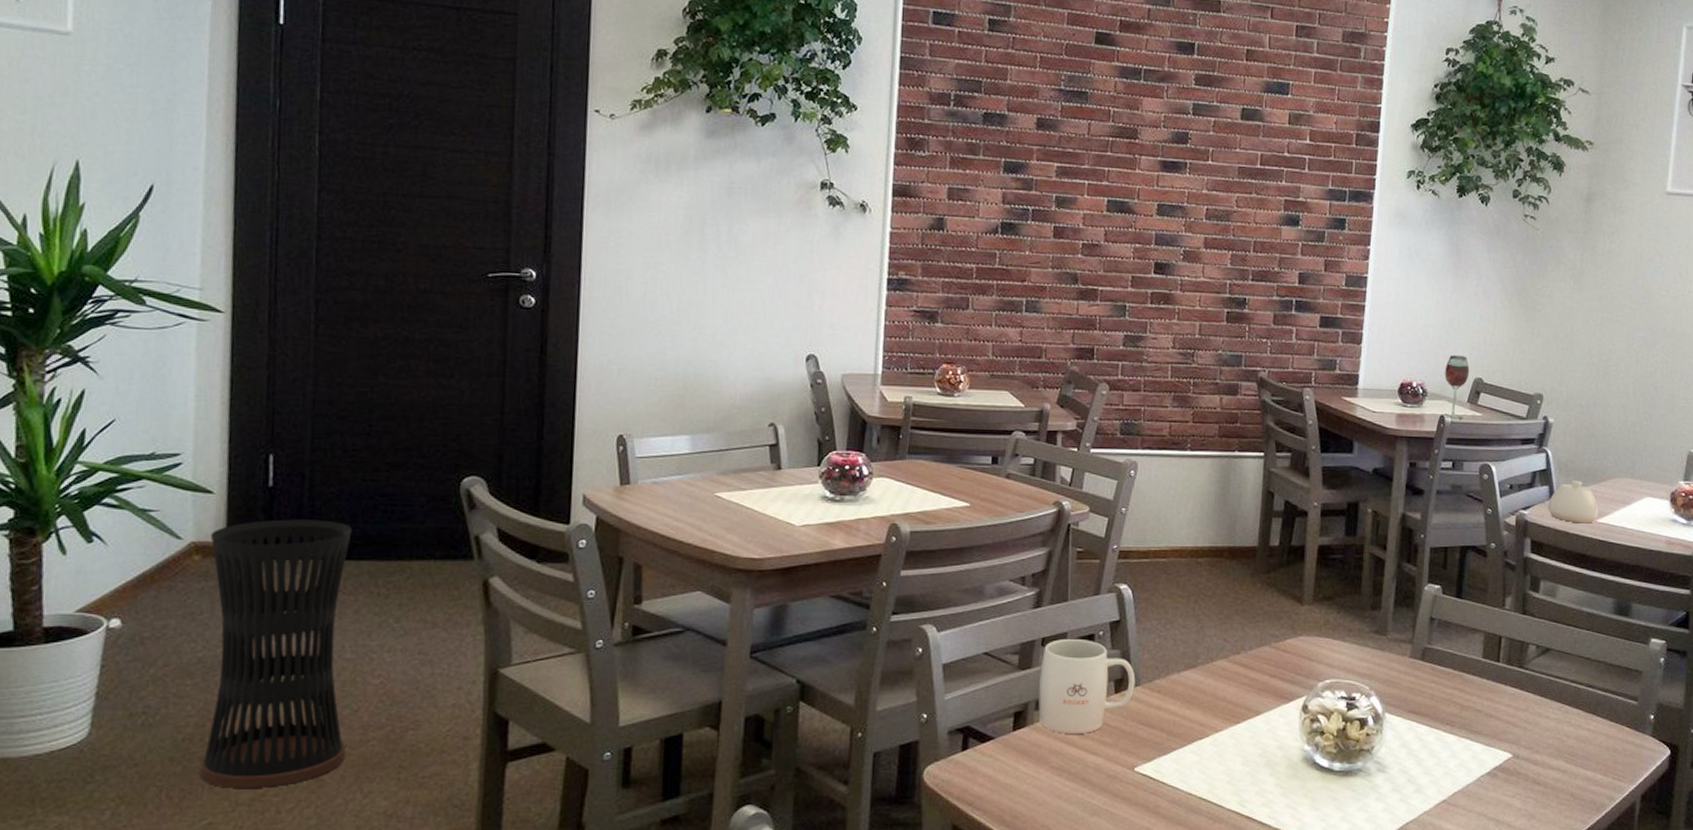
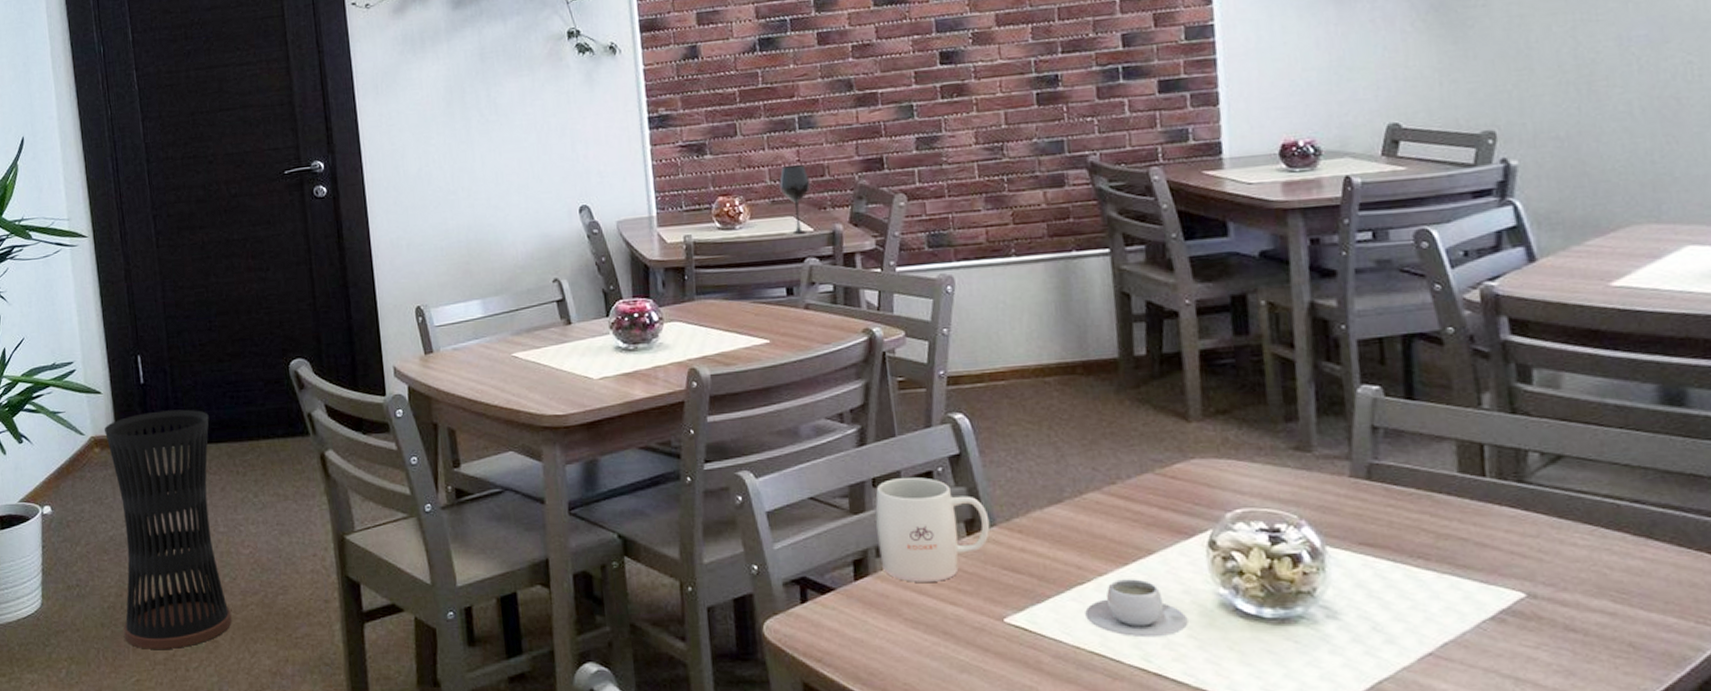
wineglass: none [998,343,1028,410] -> present [779,164,813,236]
teacup: none [1200,736,1278,786] -> present [1085,579,1188,638]
wineglass: present [1443,354,1470,419] -> none [1341,99,1380,179]
sugar bowl: present [1548,480,1599,524] -> none [1527,234,1612,291]

